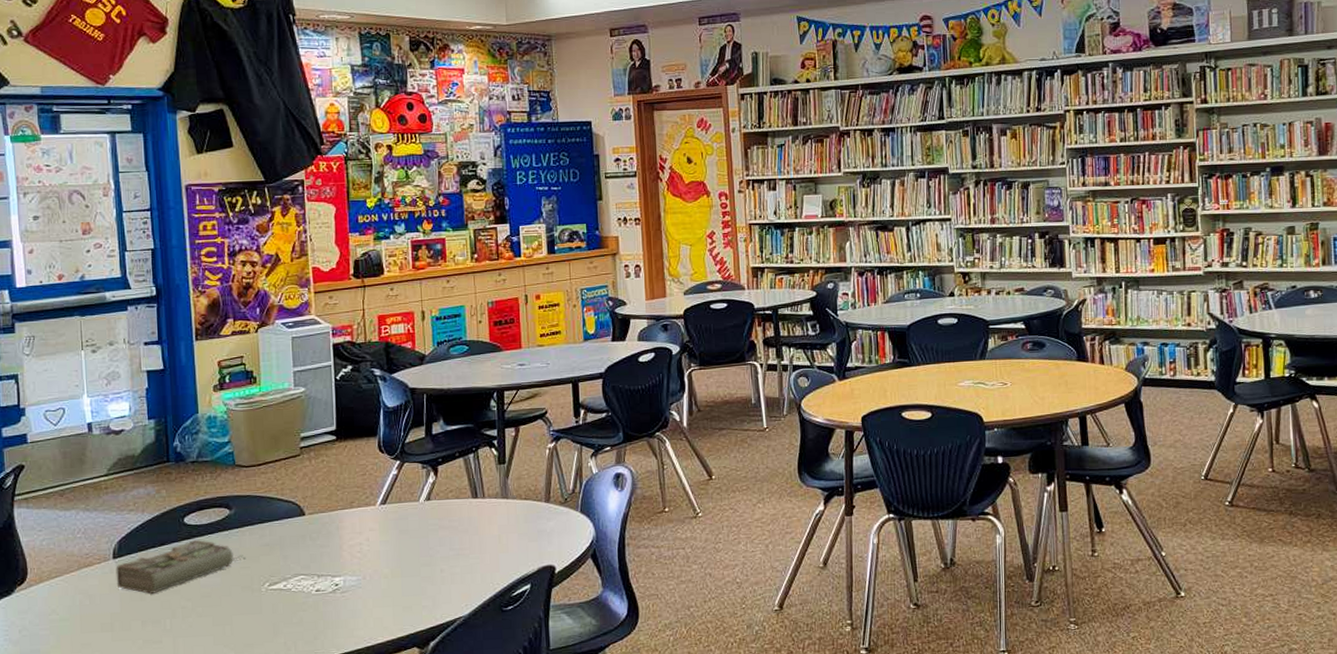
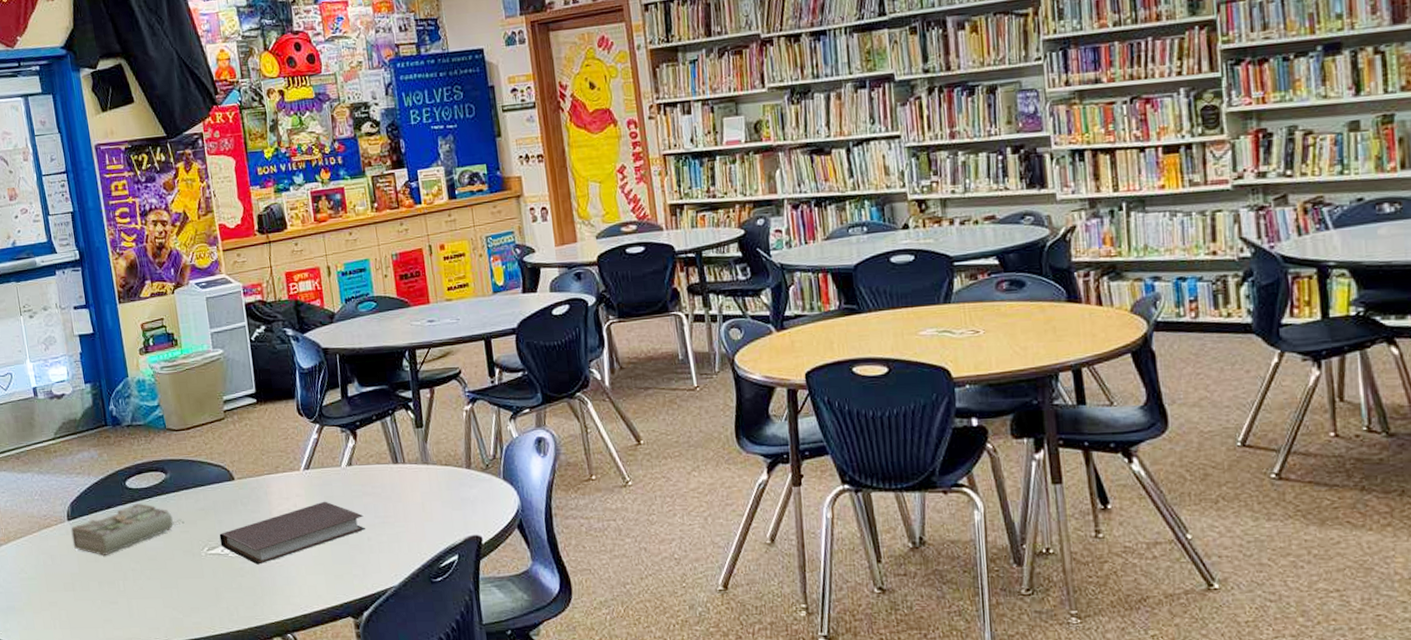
notebook: none [283,535,439,599] -> present [219,501,365,565]

